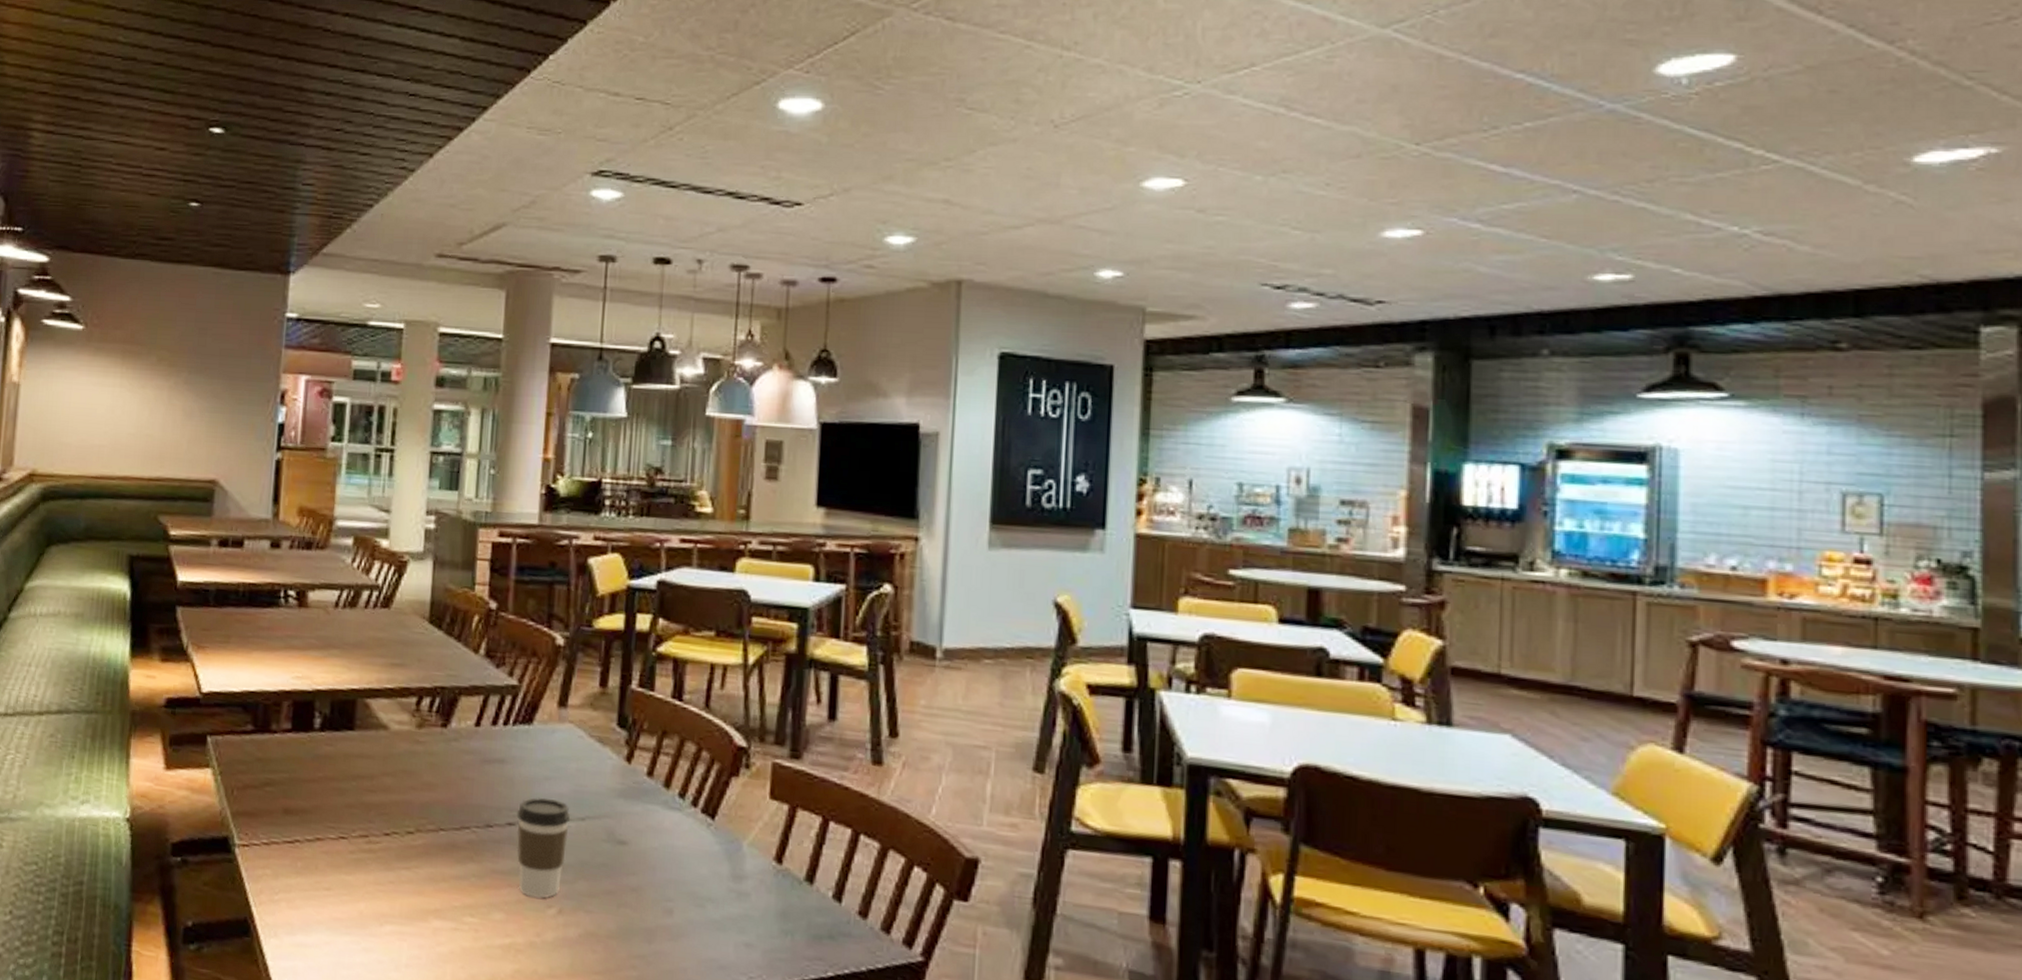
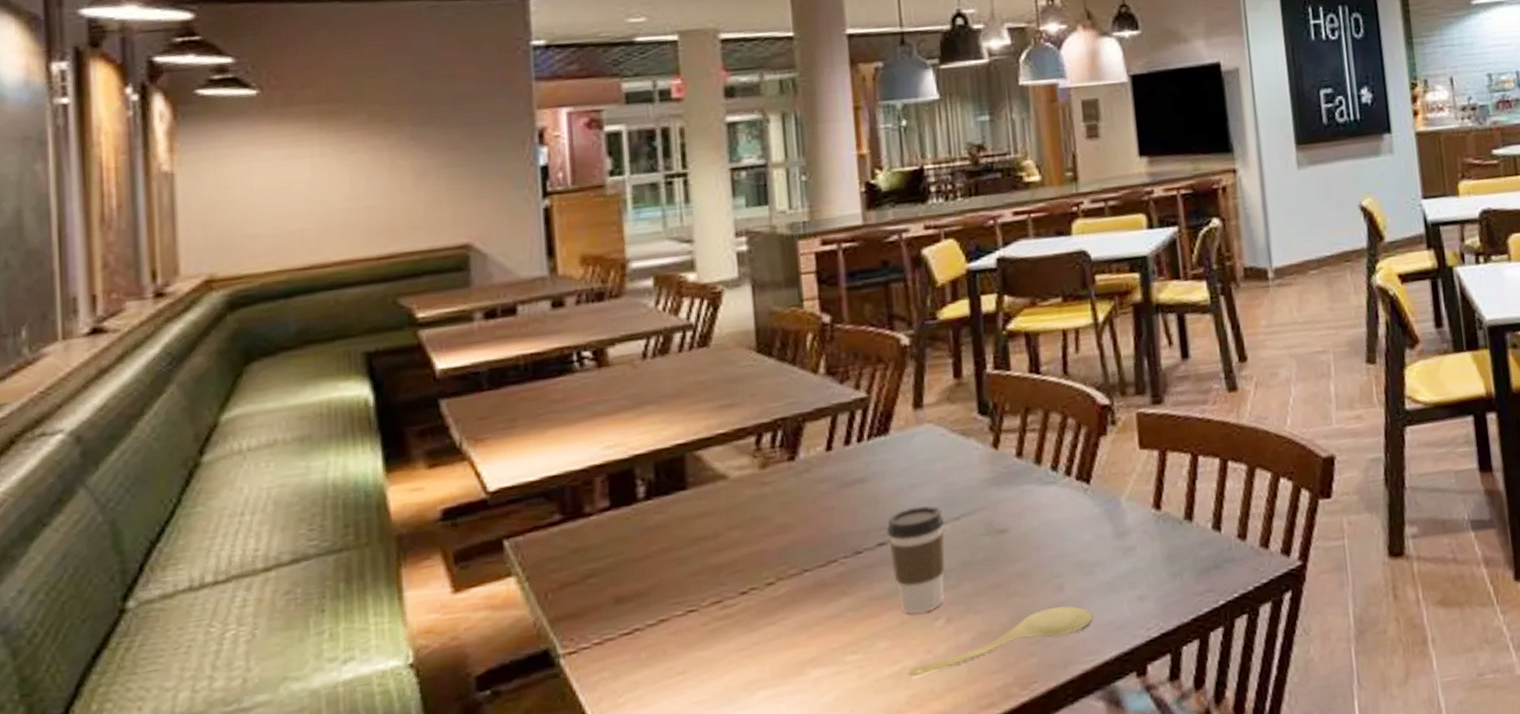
spoon: none [517,927,697,959] -> present [909,606,1093,678]

